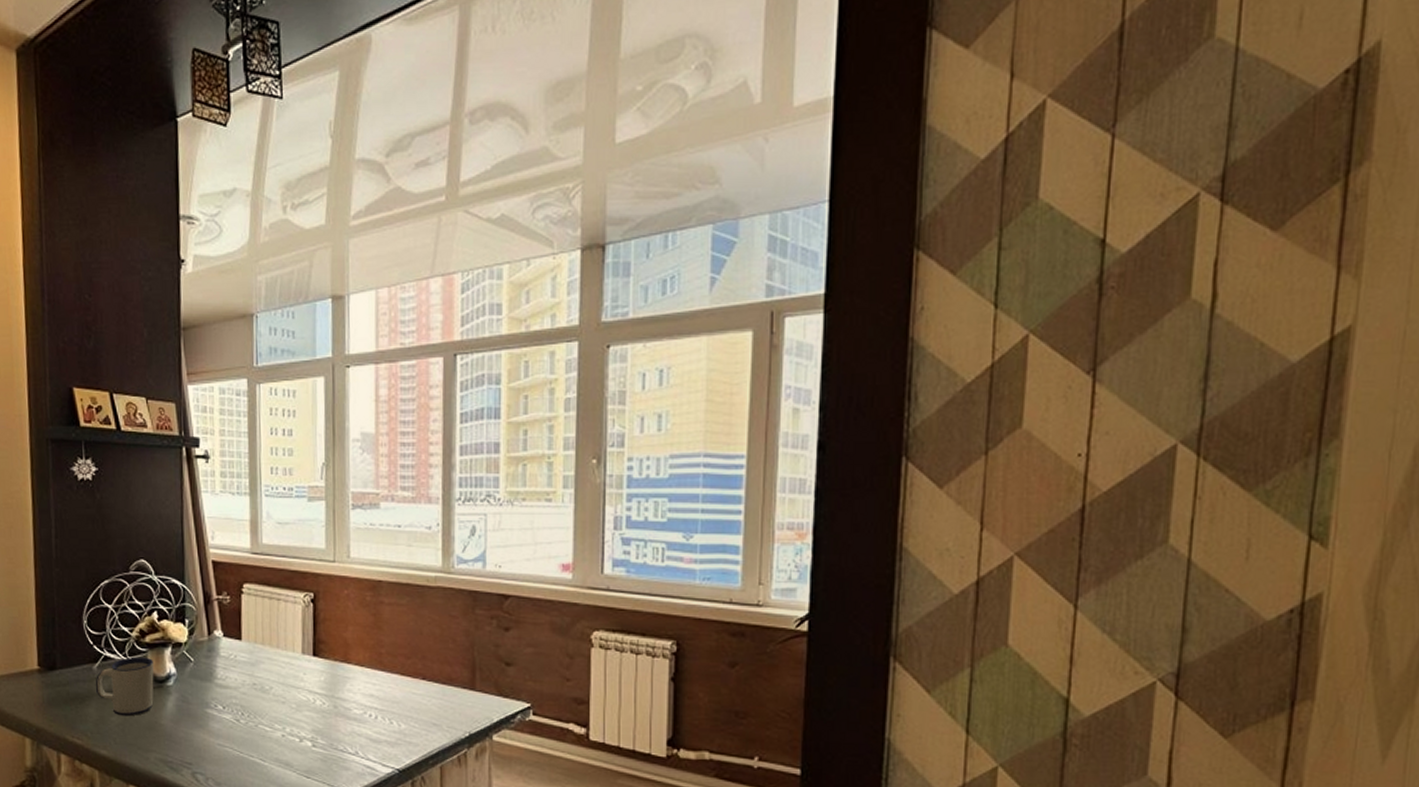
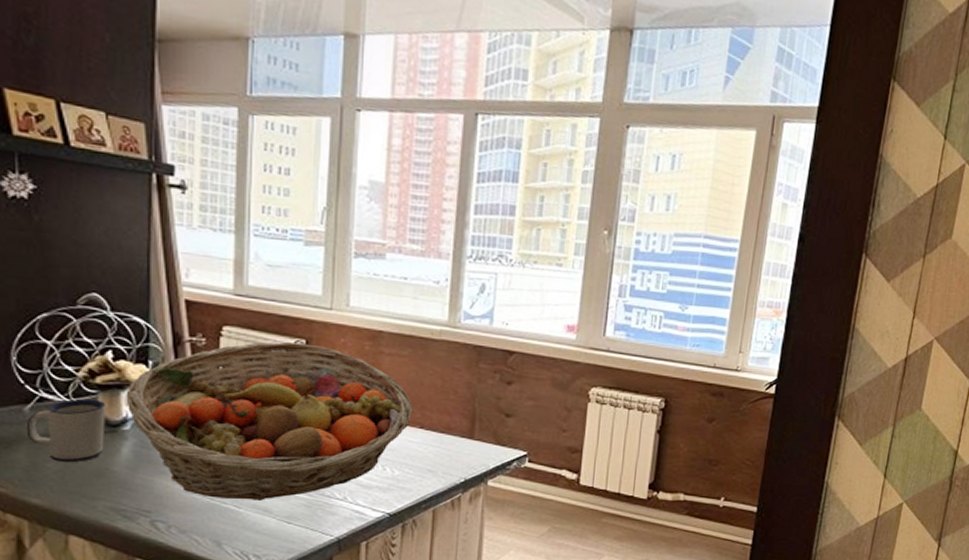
fruit basket: none [168,595,415,754] -> present [126,341,413,501]

